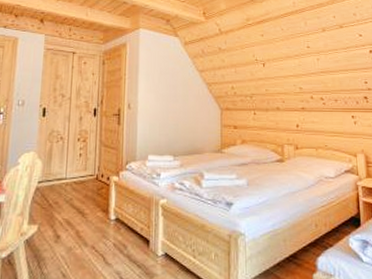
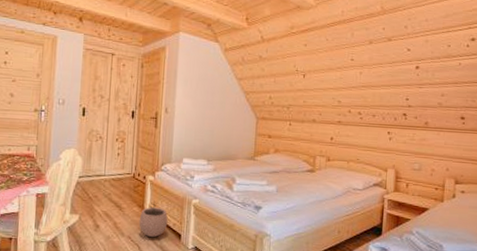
plant pot: none [103,203,135,245] -> present [139,200,168,237]

